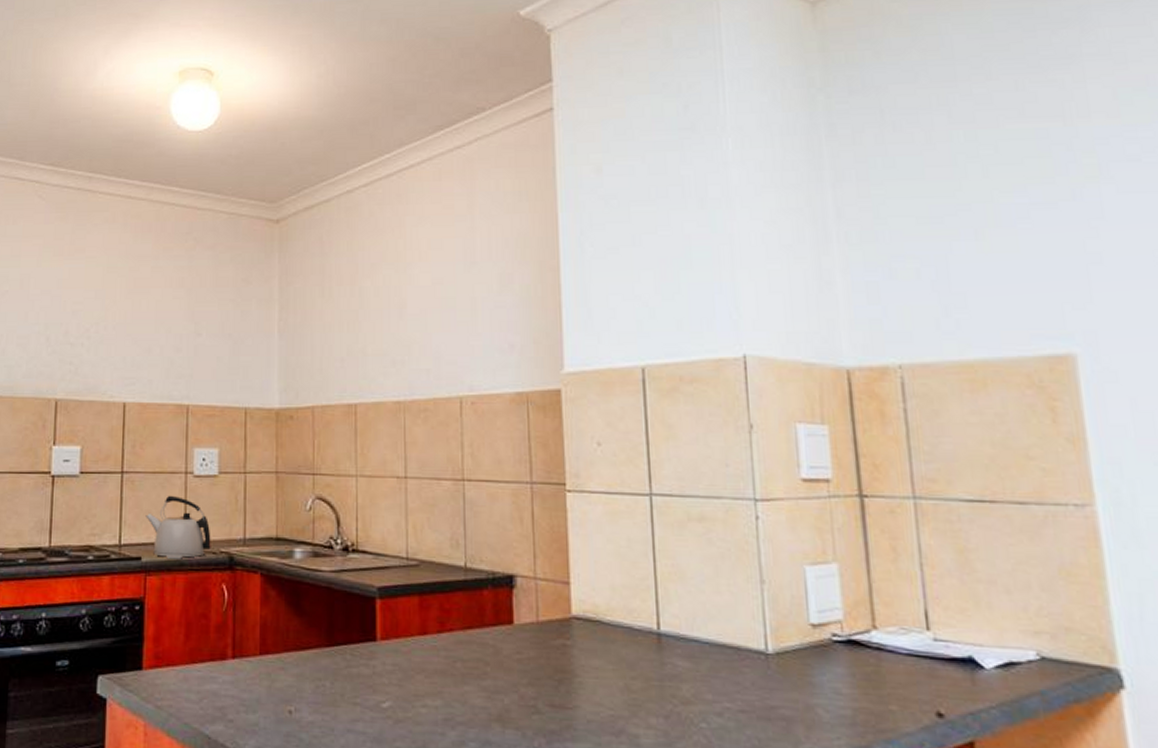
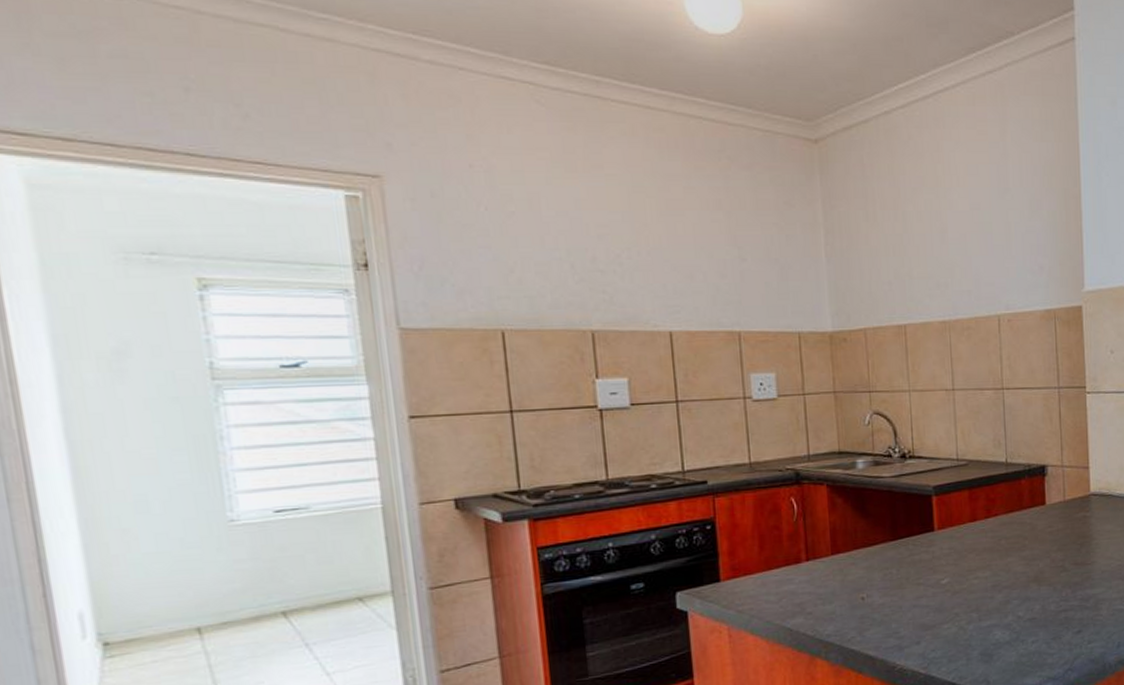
kettle: present [146,495,211,559] -> none [707,420,777,480]

